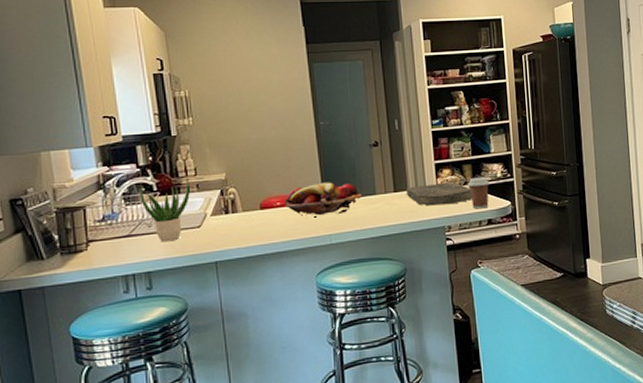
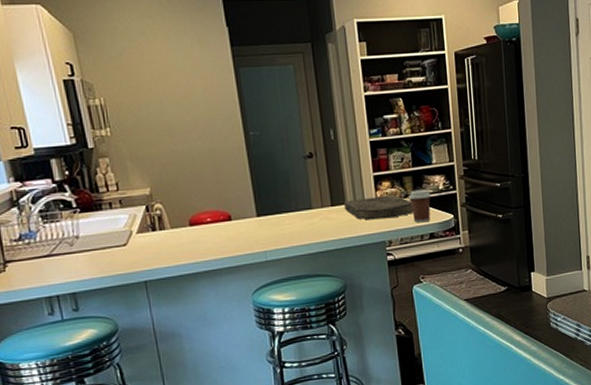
potted plant: present [140,175,190,242] -> none [58,190,113,262]
fruit basket: present [284,182,362,216] -> none [214,196,298,232]

